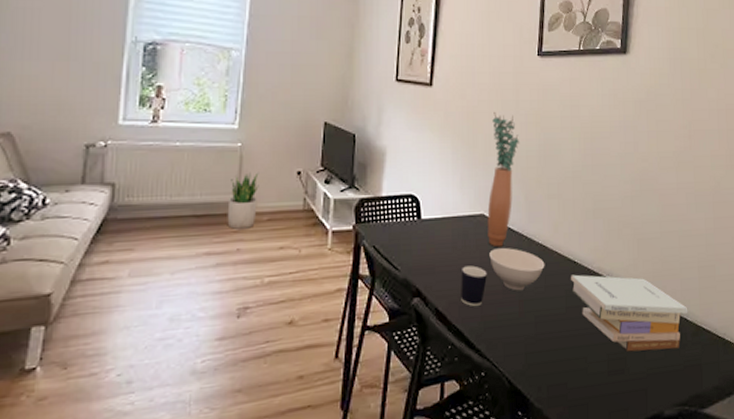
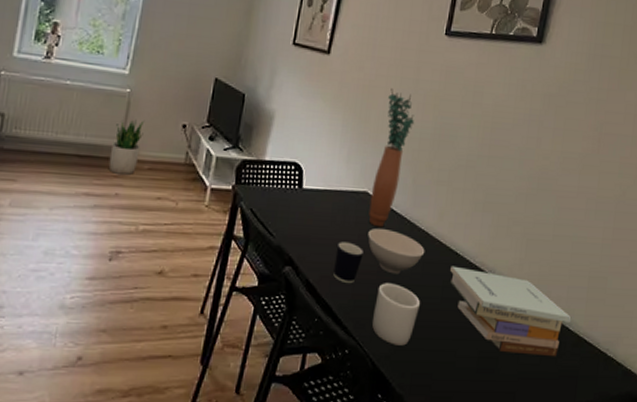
mug: none [503,300,548,361] -> present [371,283,421,346]

